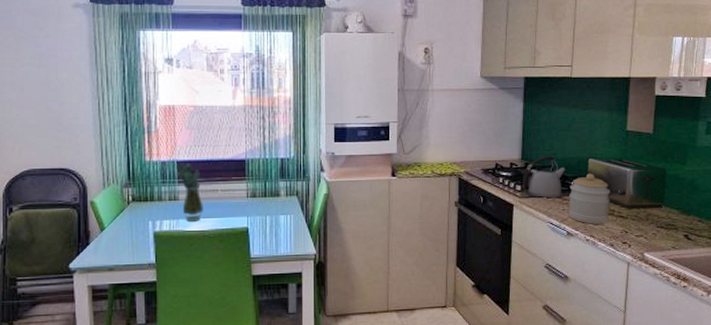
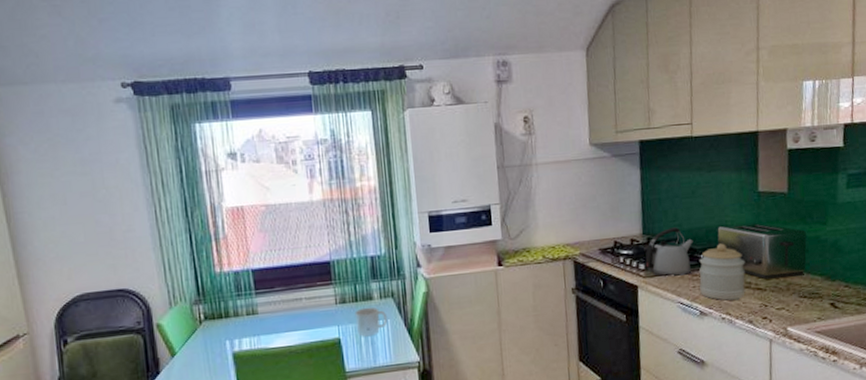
vase: present [176,161,203,221] -> none [252,269,288,337]
mug: none [263,202,291,230] -> present [354,307,388,338]

